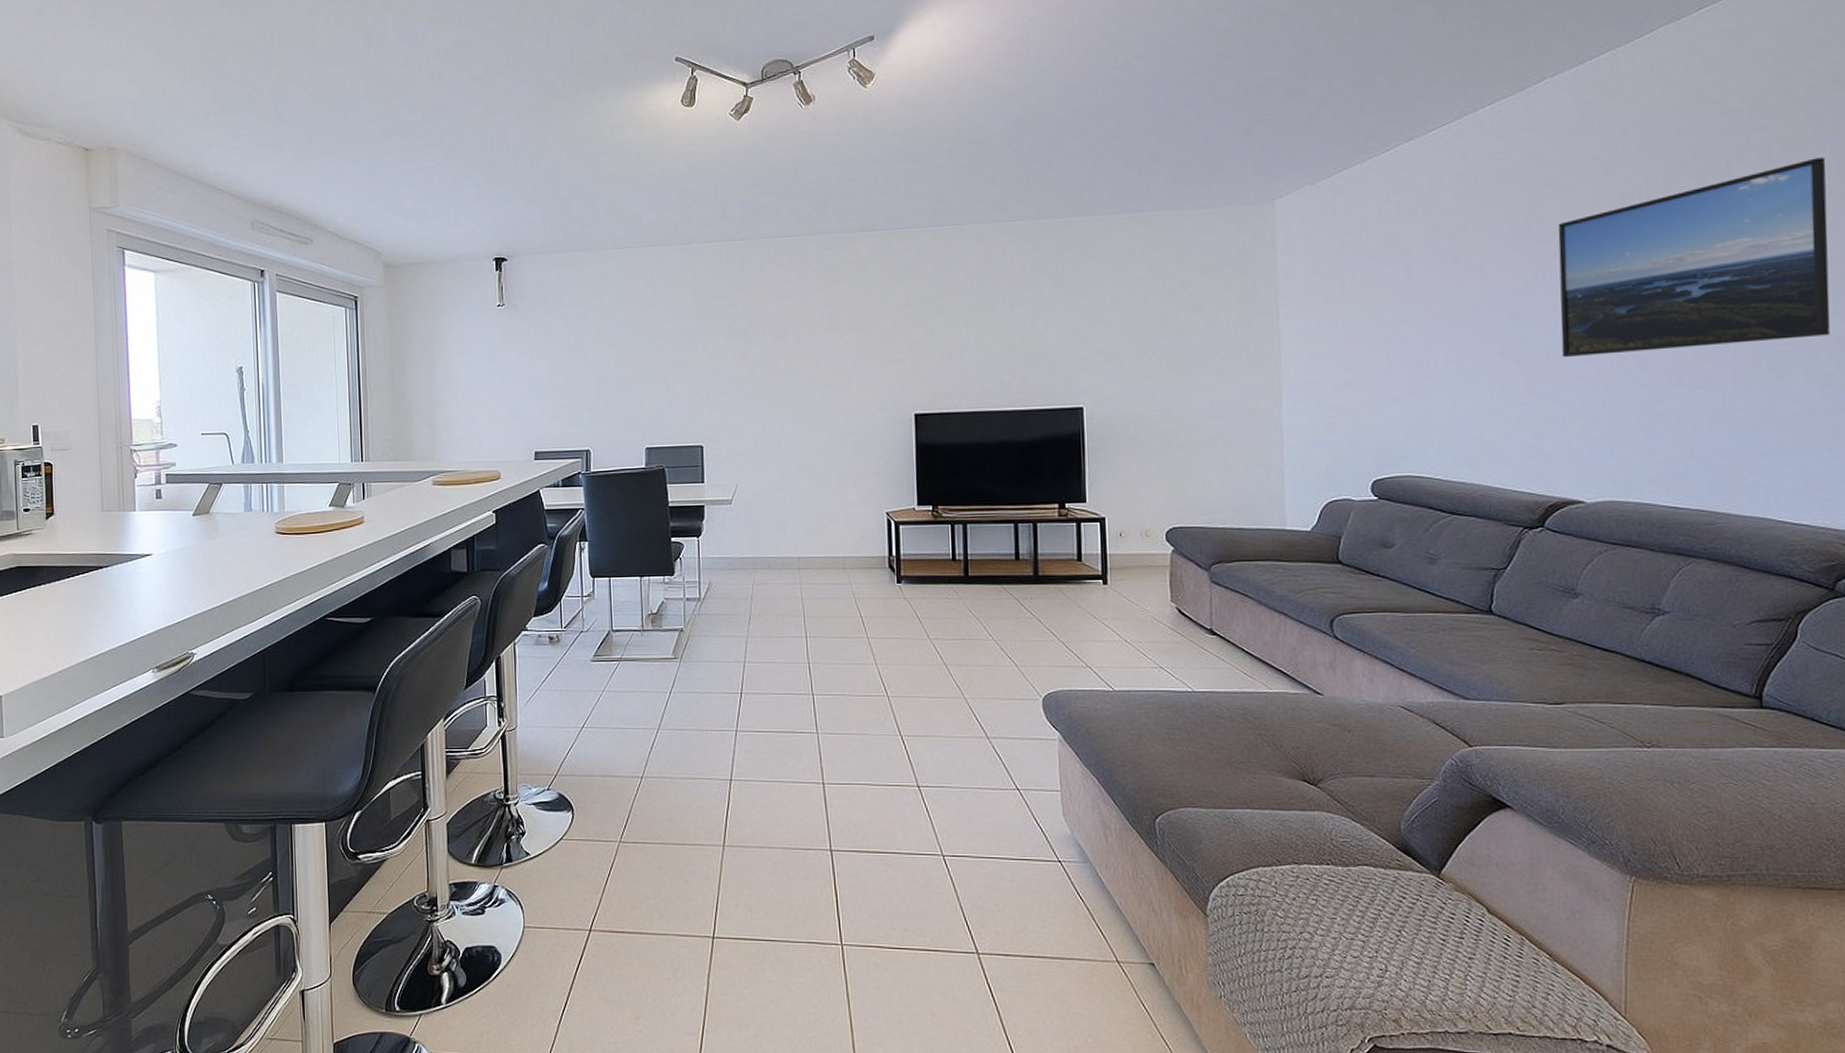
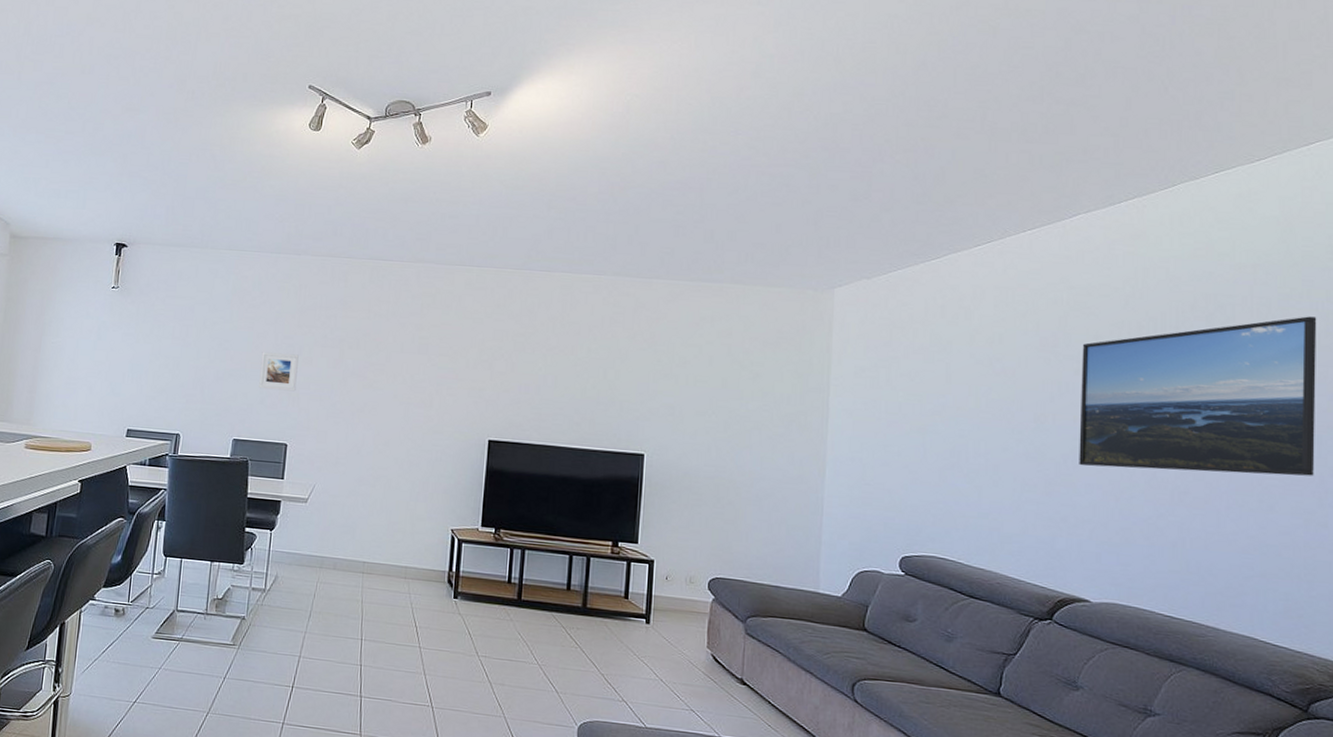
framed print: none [663,350,705,392] -> present [259,352,299,392]

